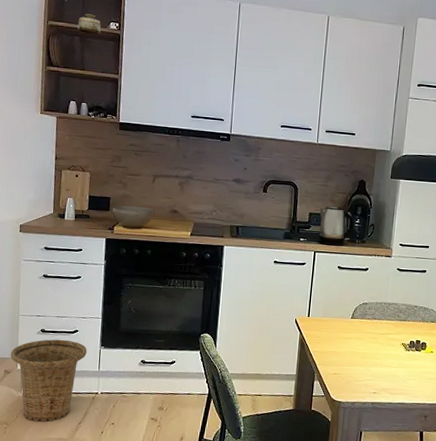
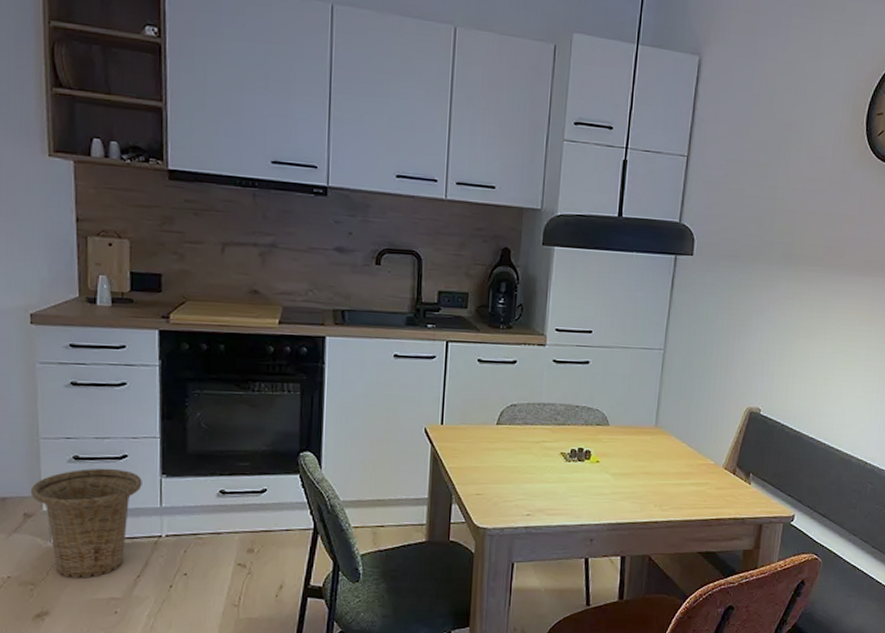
decorative jar: present [77,14,101,35] -> none [96,12,131,43]
bowl: present [112,205,155,230] -> none [165,284,227,318]
kettle: present [318,206,355,246] -> none [451,281,498,334]

